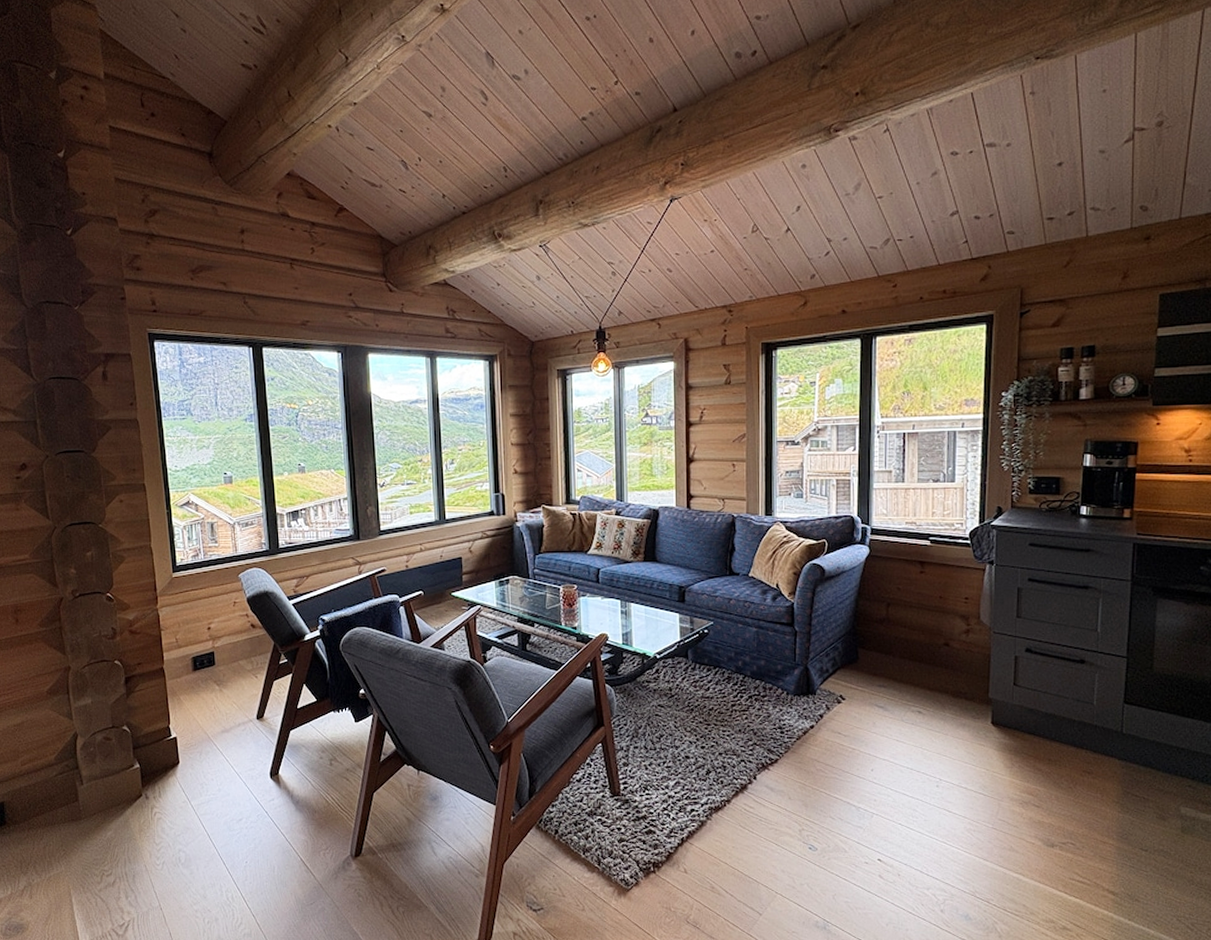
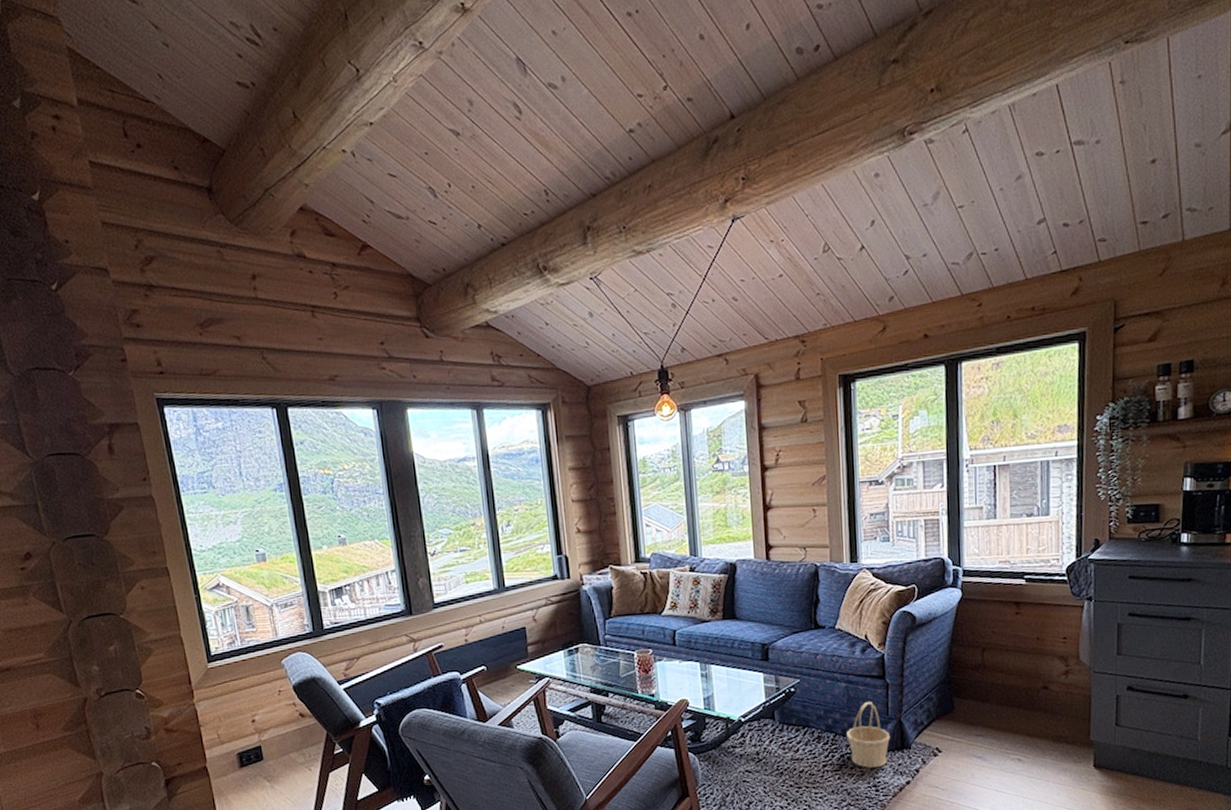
basket: none [754,646,797,710] -> present [846,701,891,768]

